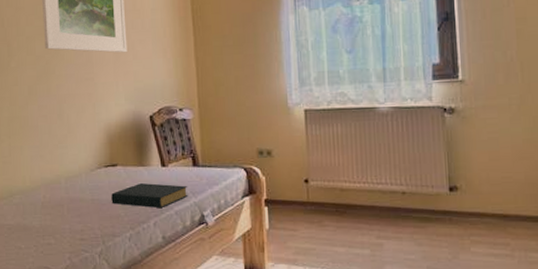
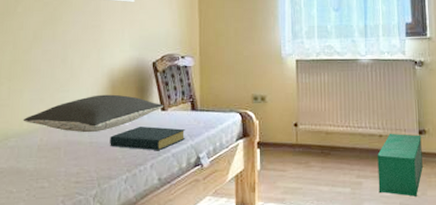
pillow: none [25,150,164,190] -> present [23,94,164,133]
storage bin: none [400,189,454,260] -> present [377,133,423,197]

